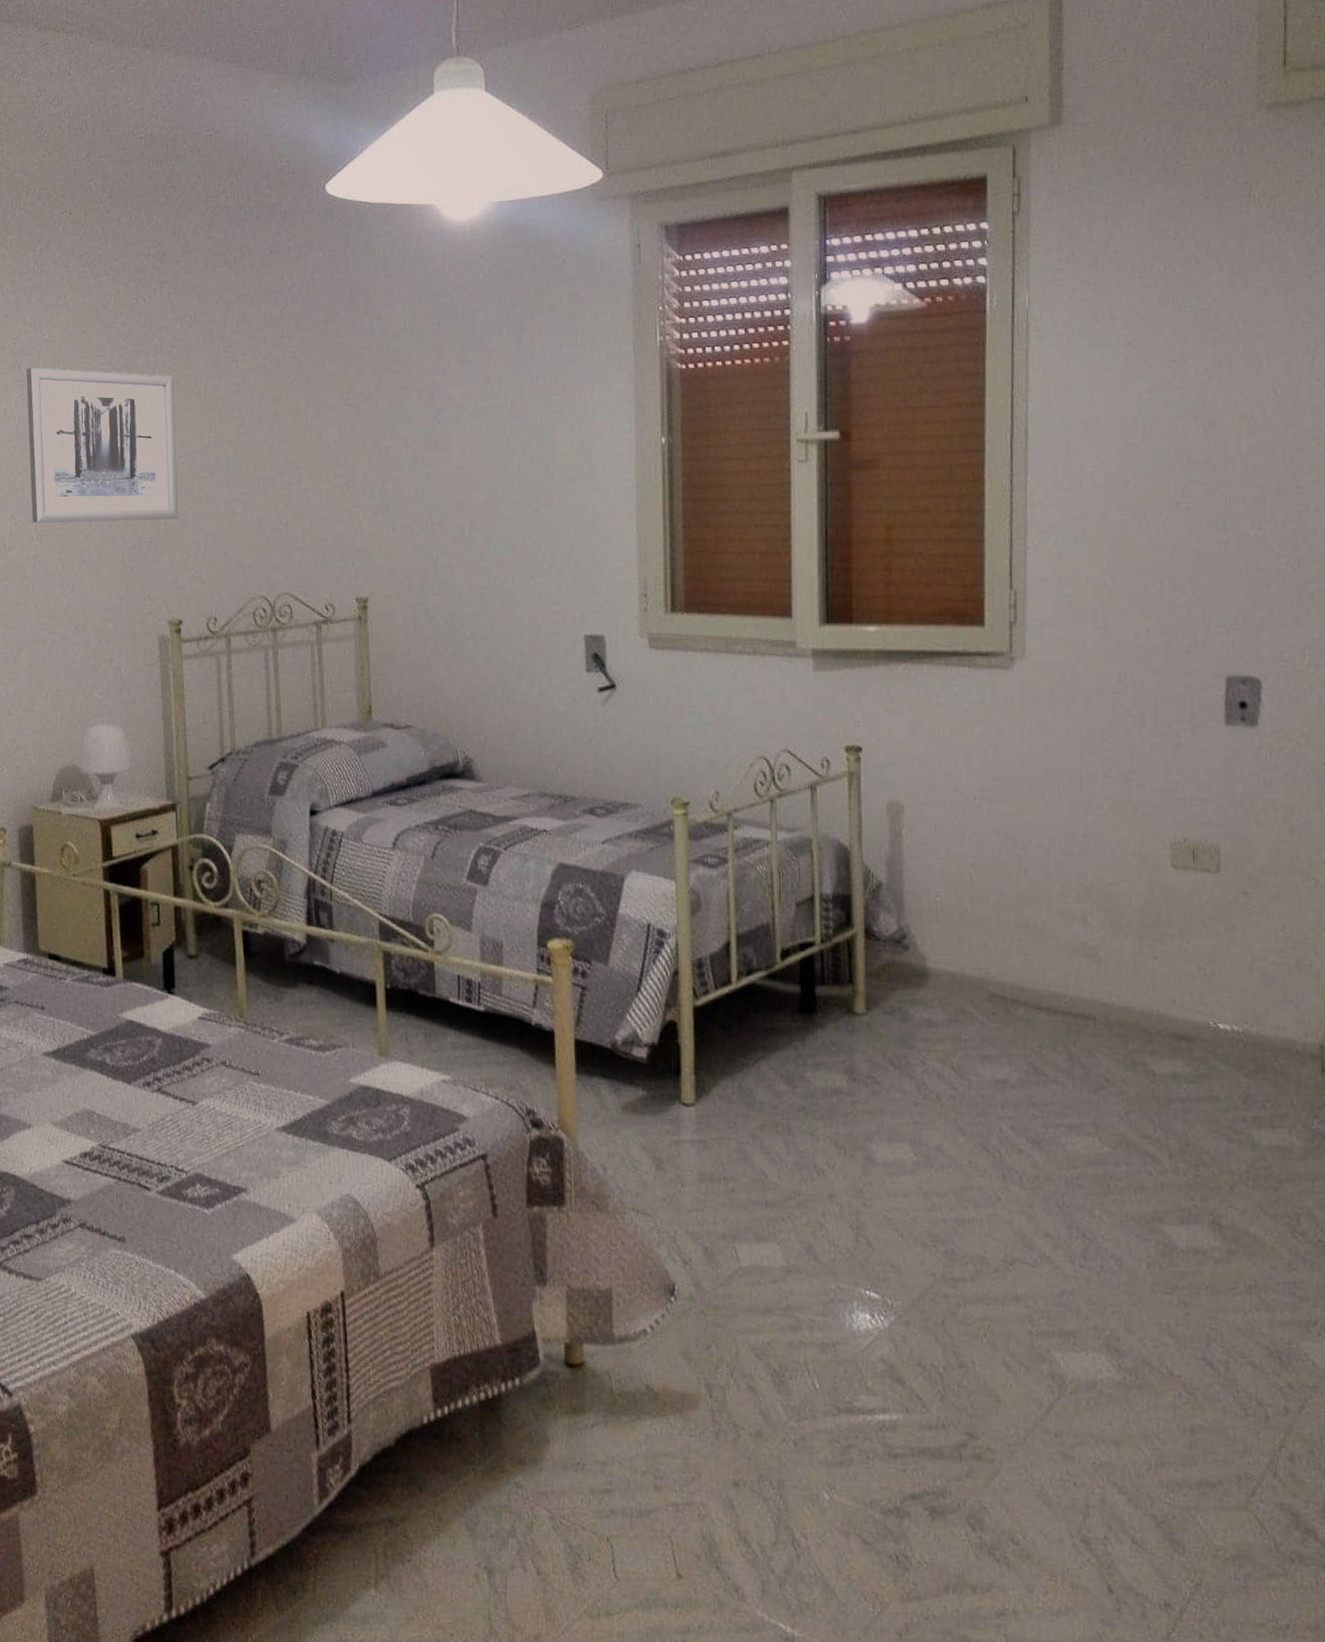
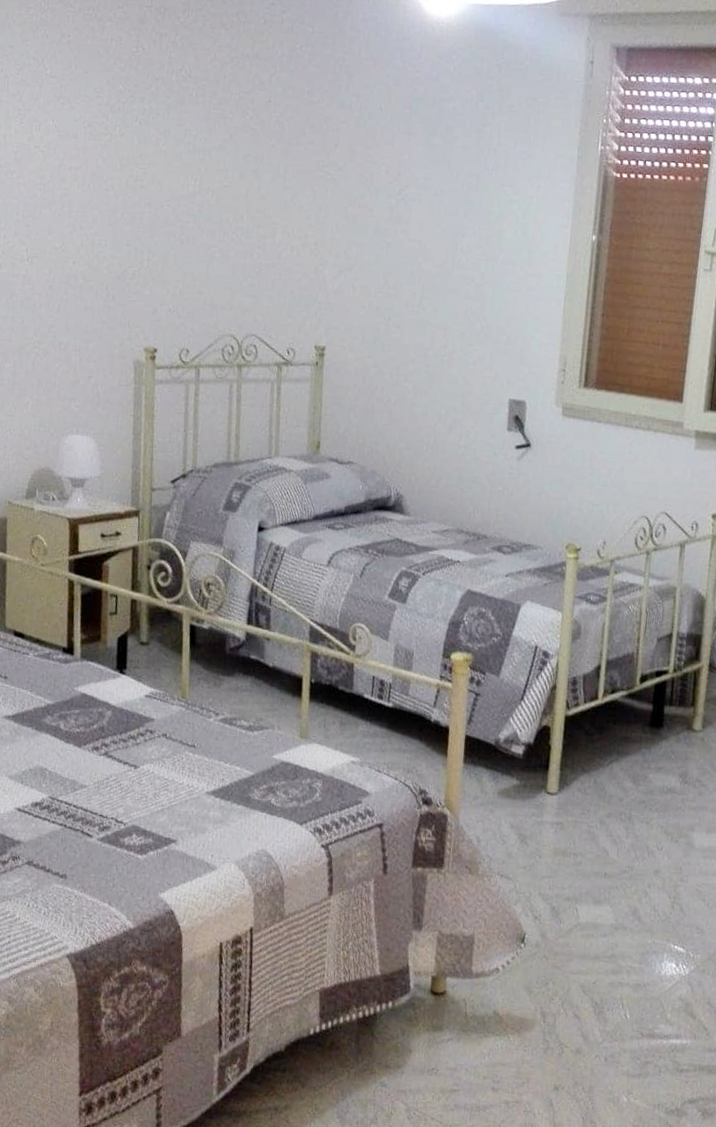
wall art: present [26,367,179,523] -> none [24,99,167,257]

